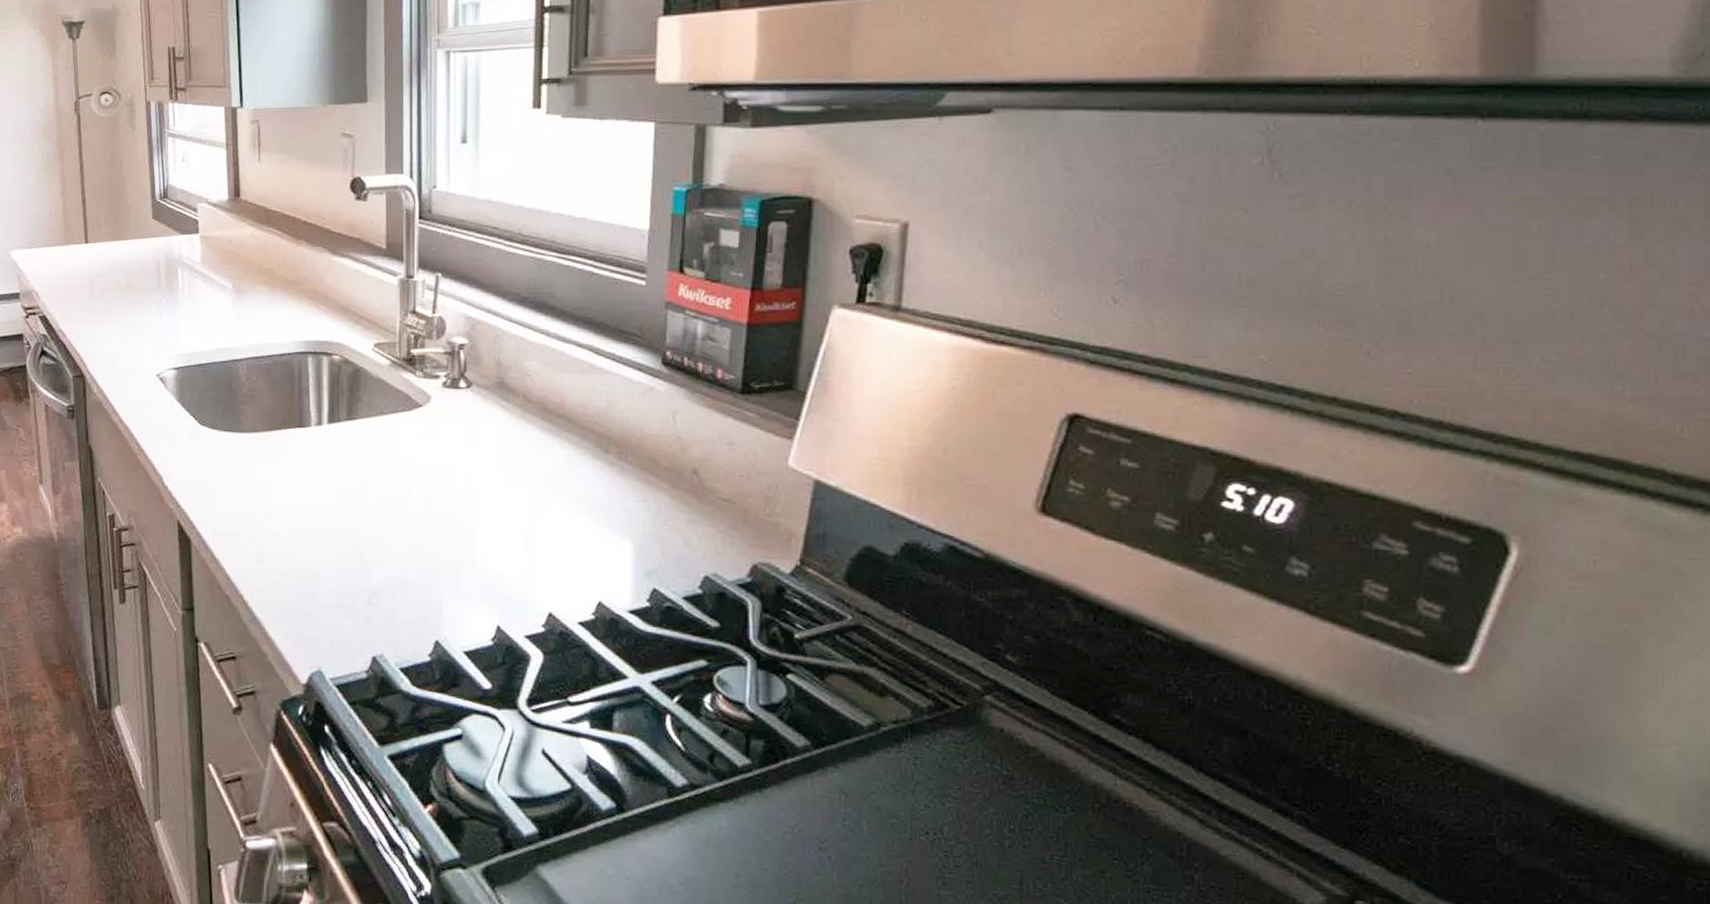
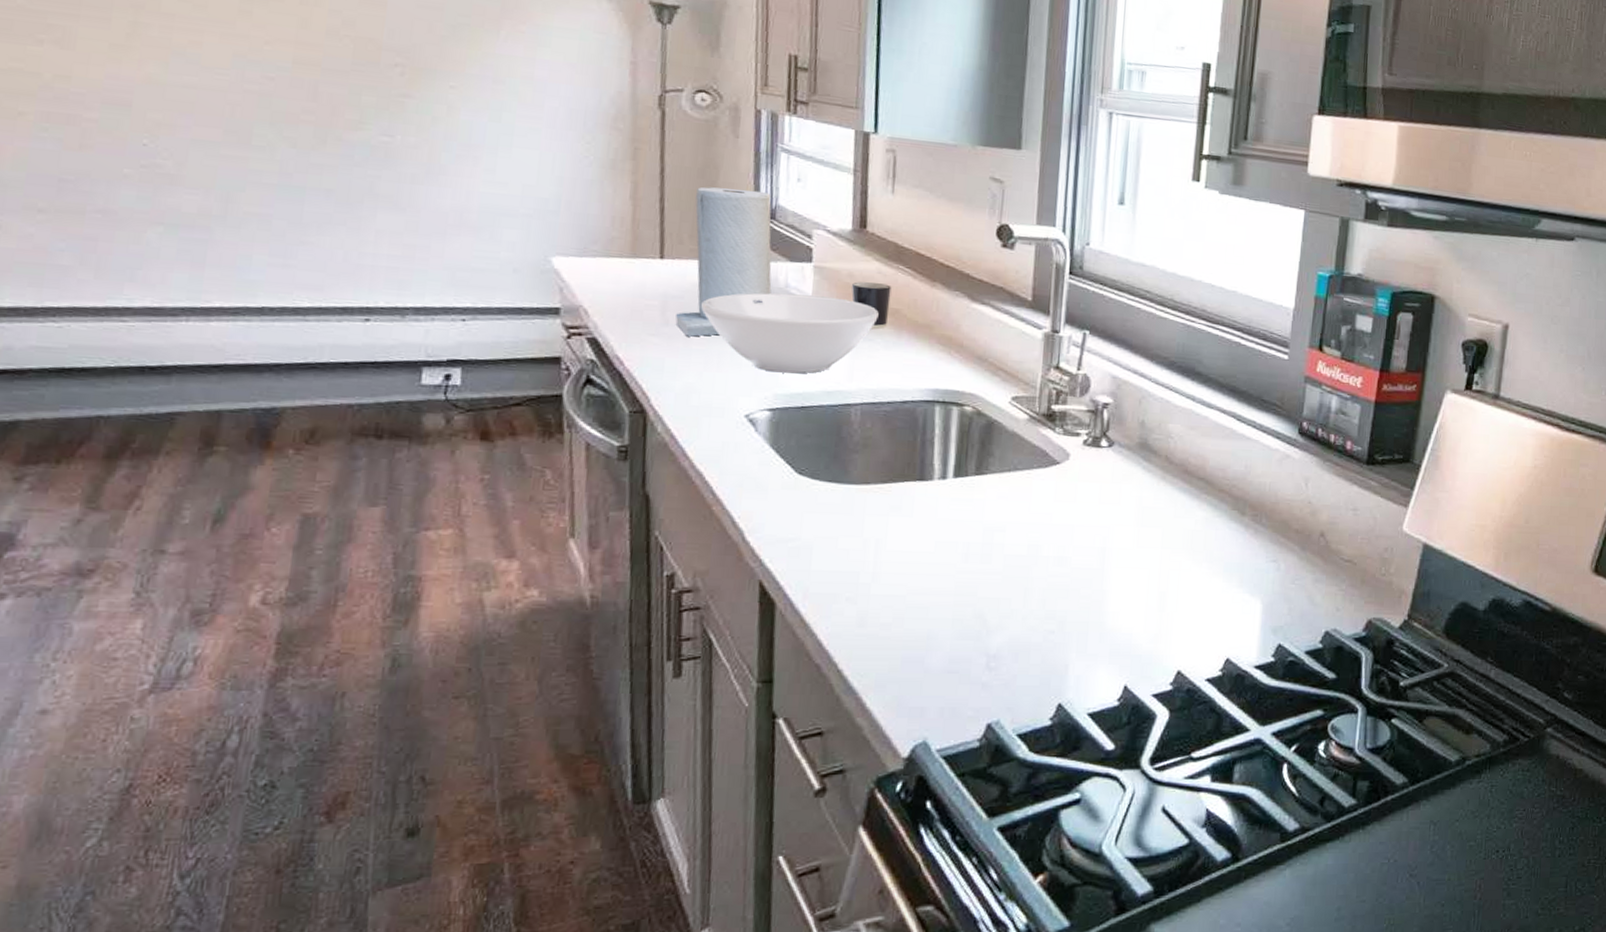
paper towel: none [100,174,169,309] -> present [675,187,772,337]
bowl: none [118,263,255,335] -> present [701,293,879,374]
mug: none [231,246,264,288] -> present [851,282,892,329]

